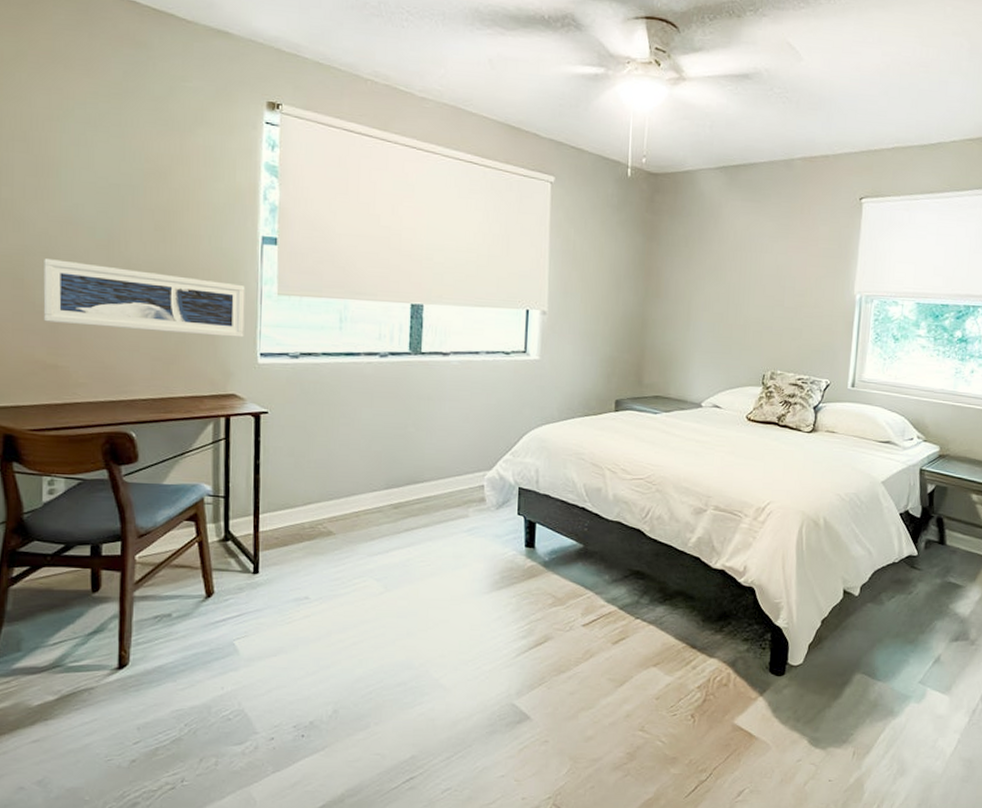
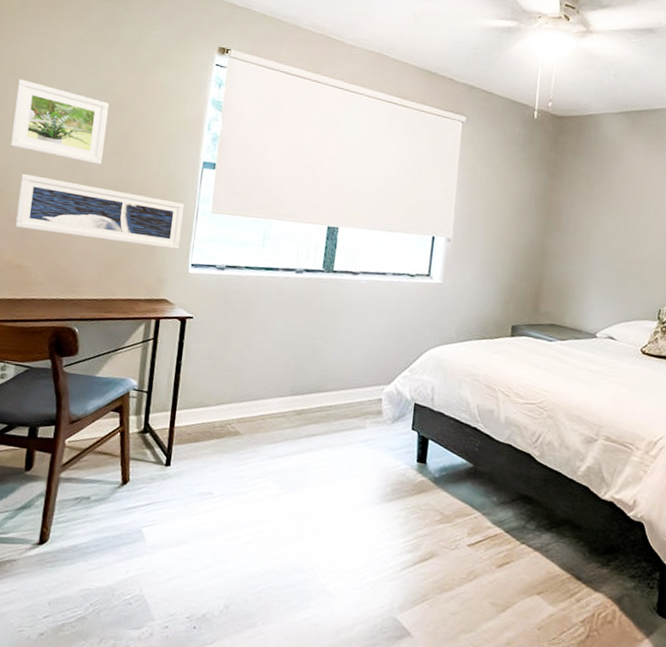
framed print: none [24,144,142,245] -> present [10,79,109,166]

